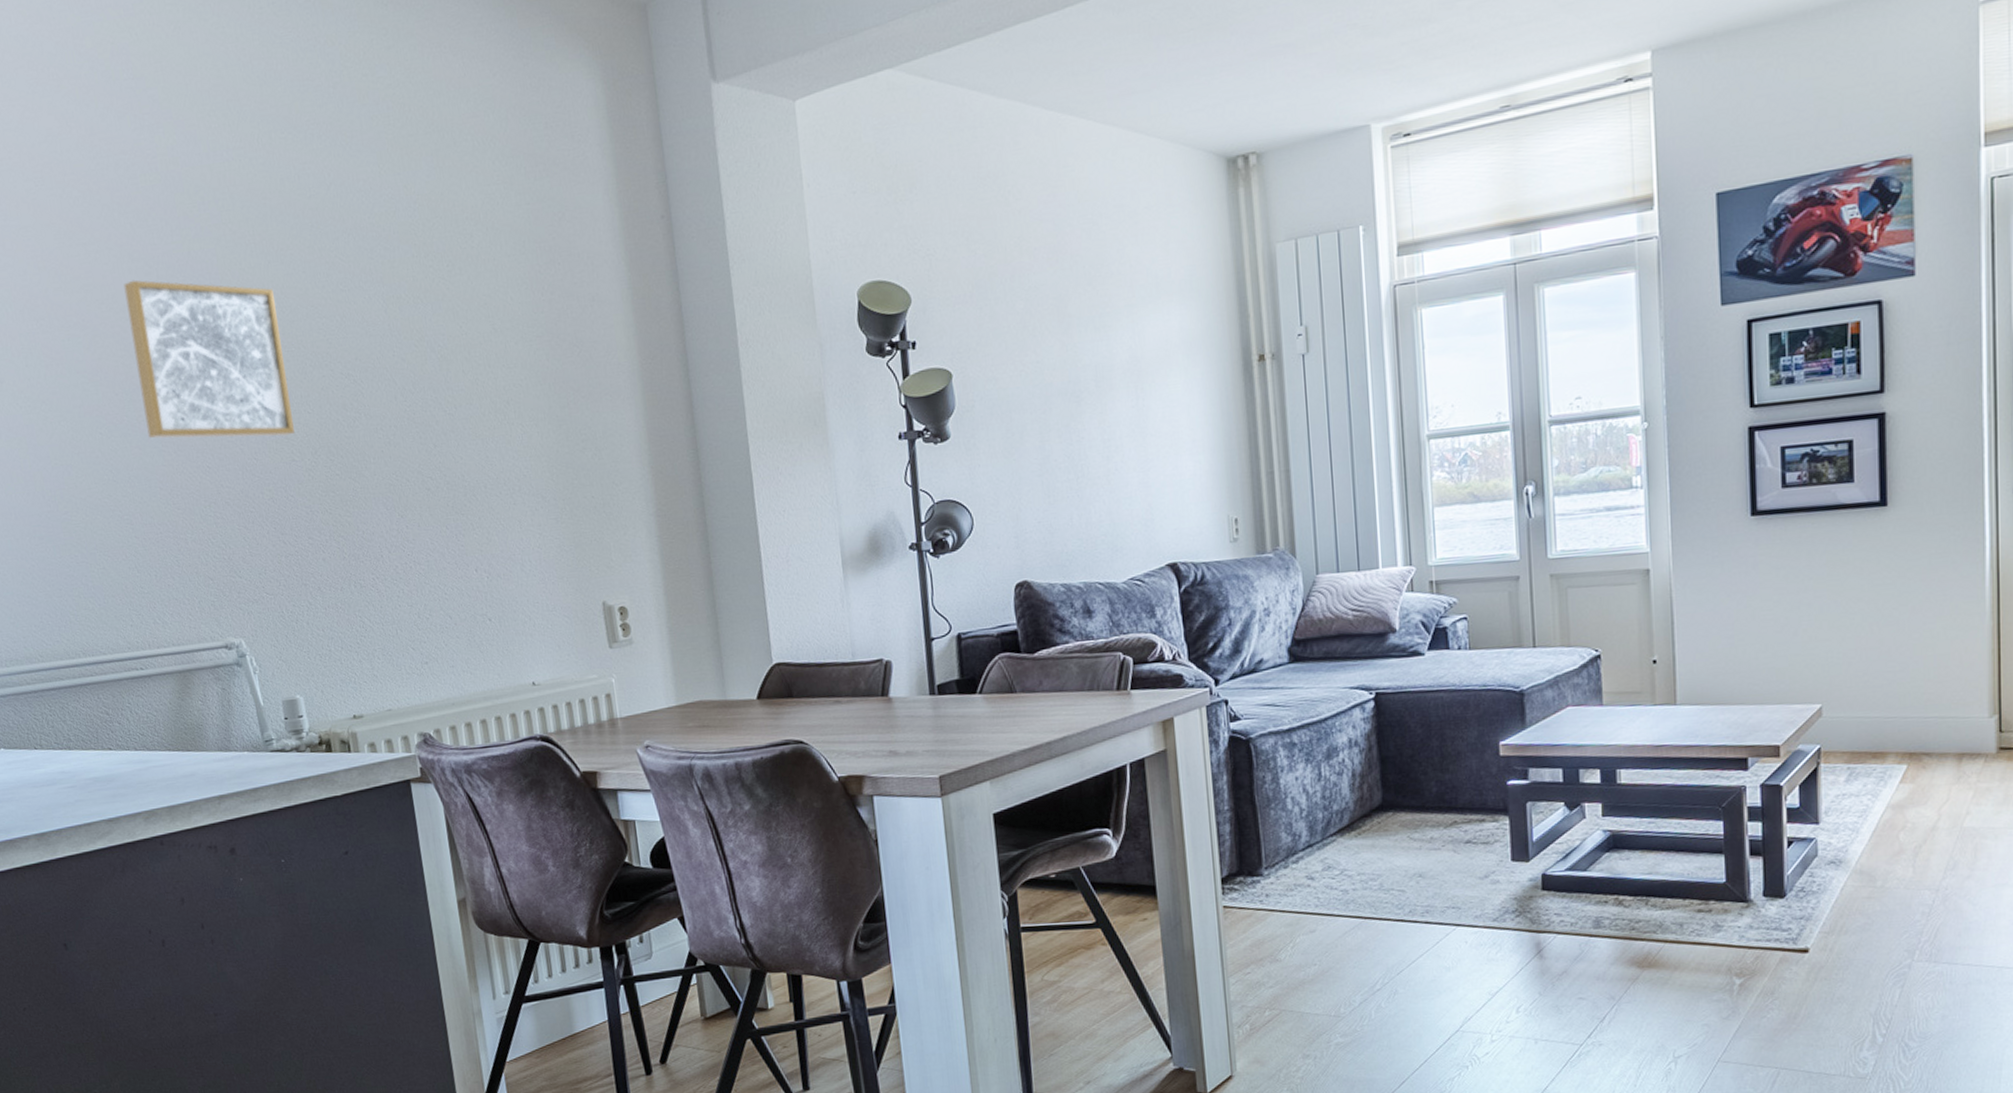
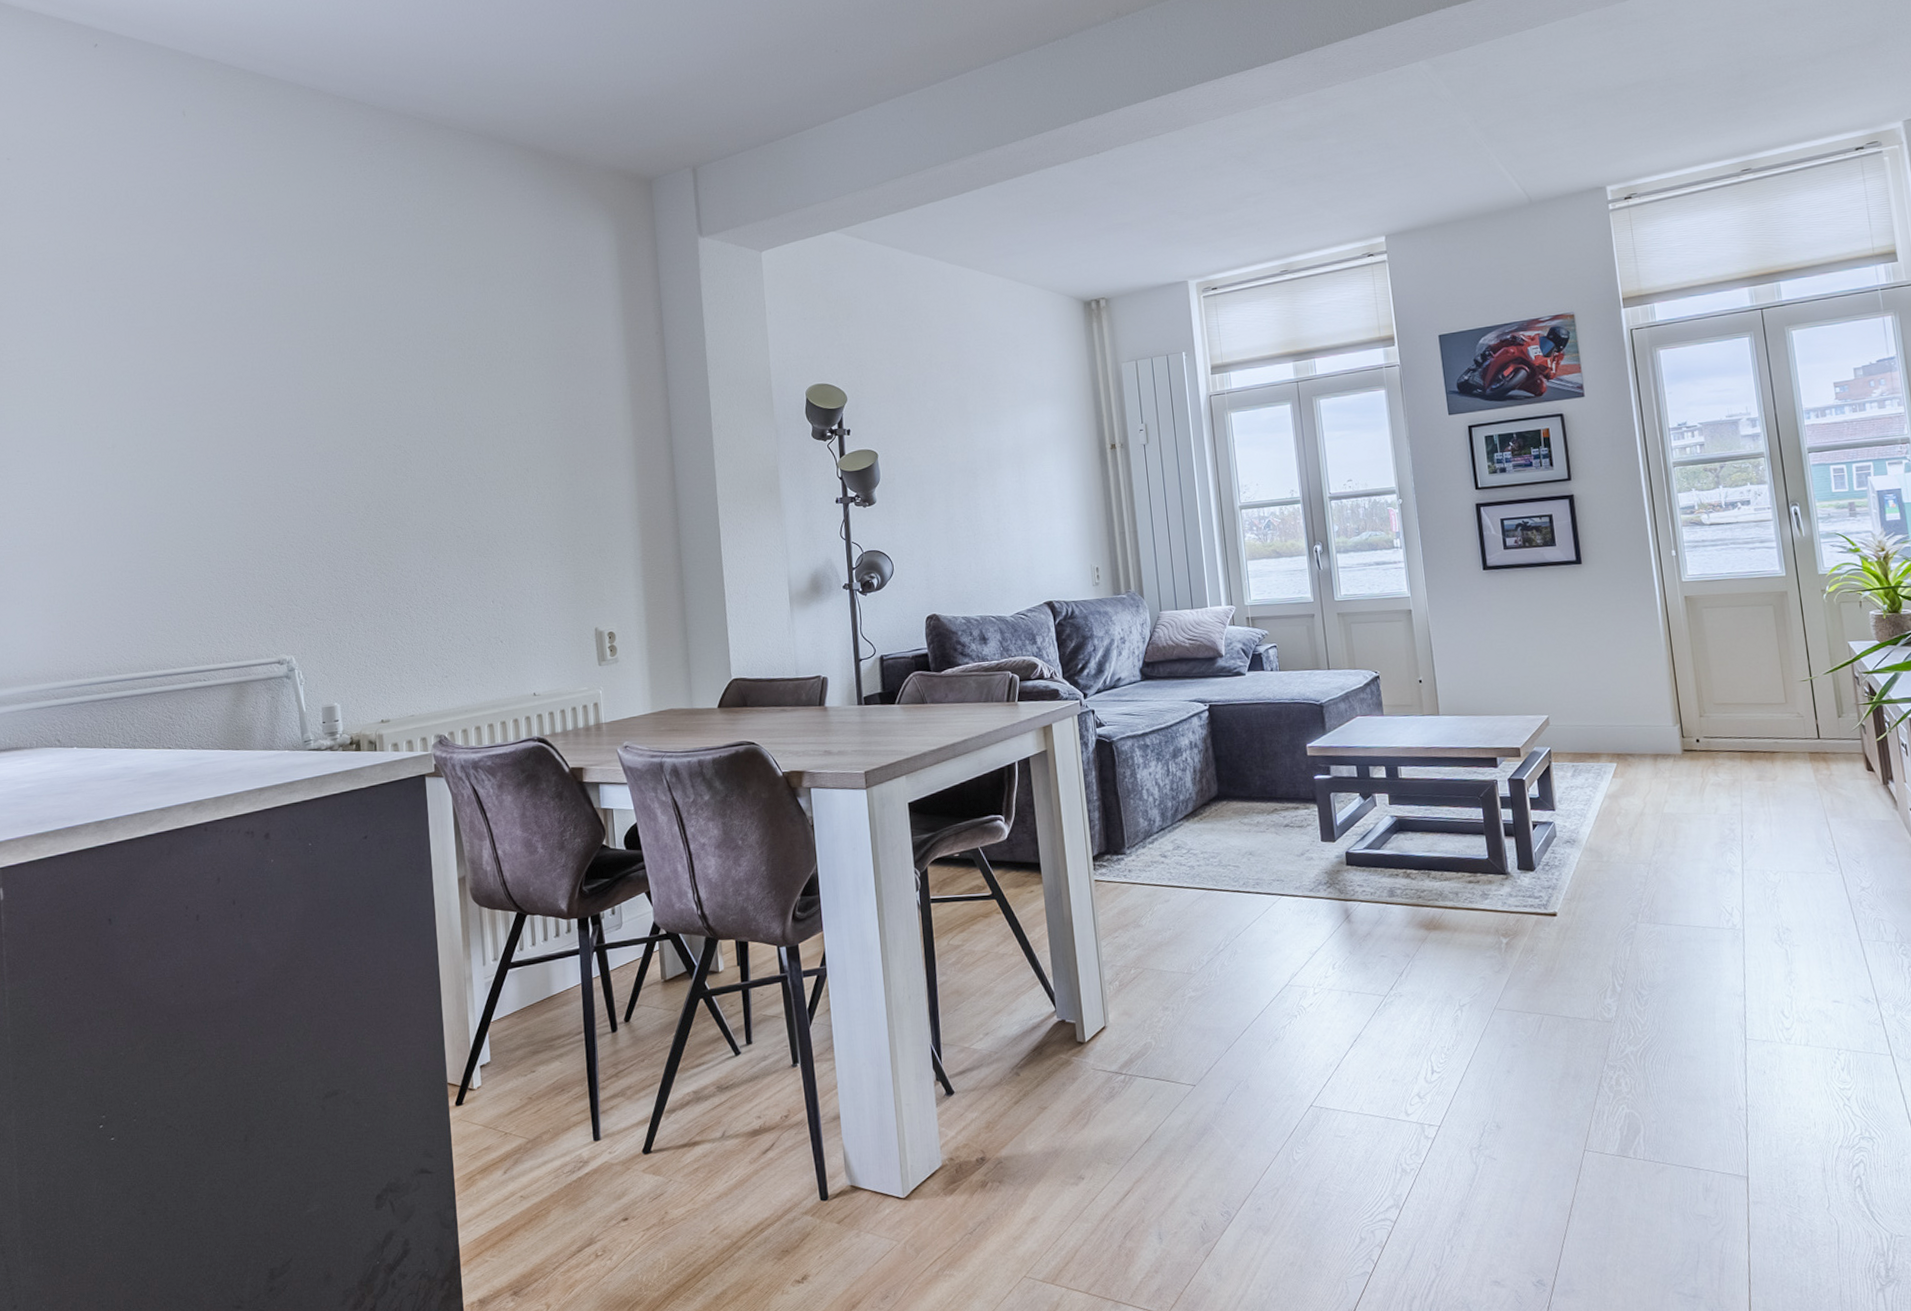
wall art: present [123,280,295,439] -> none [224,370,352,494]

